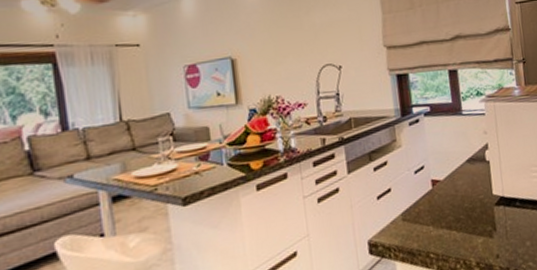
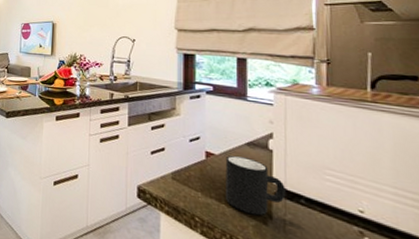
mug: none [450,175,505,233] -> present [225,155,286,216]

